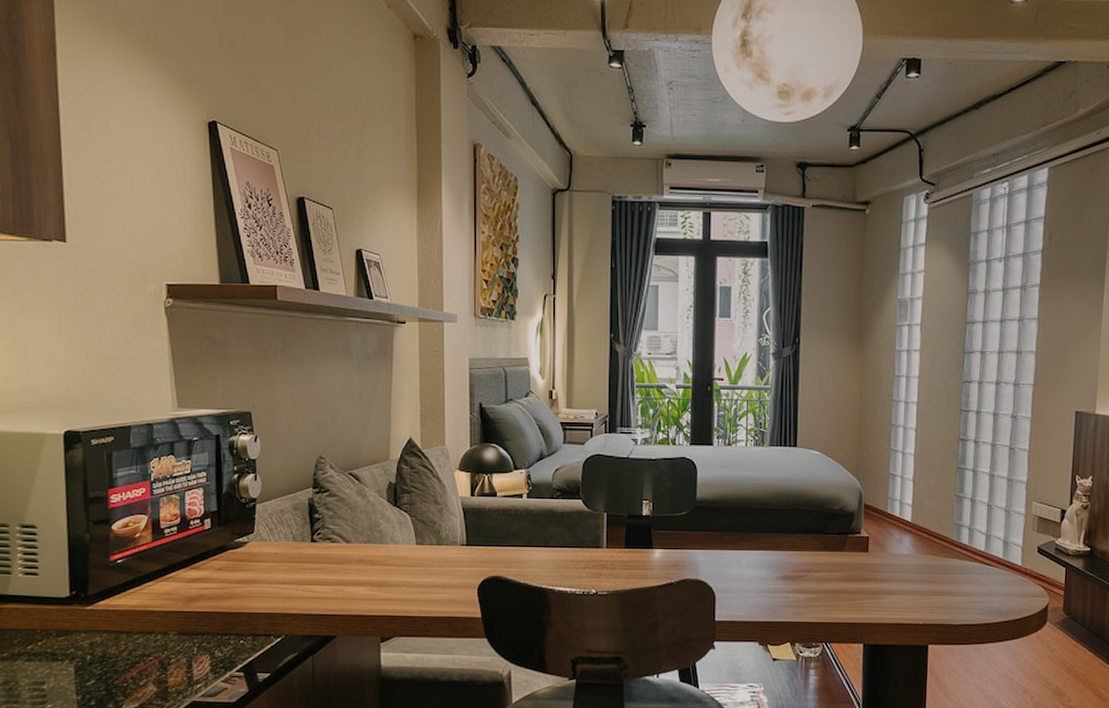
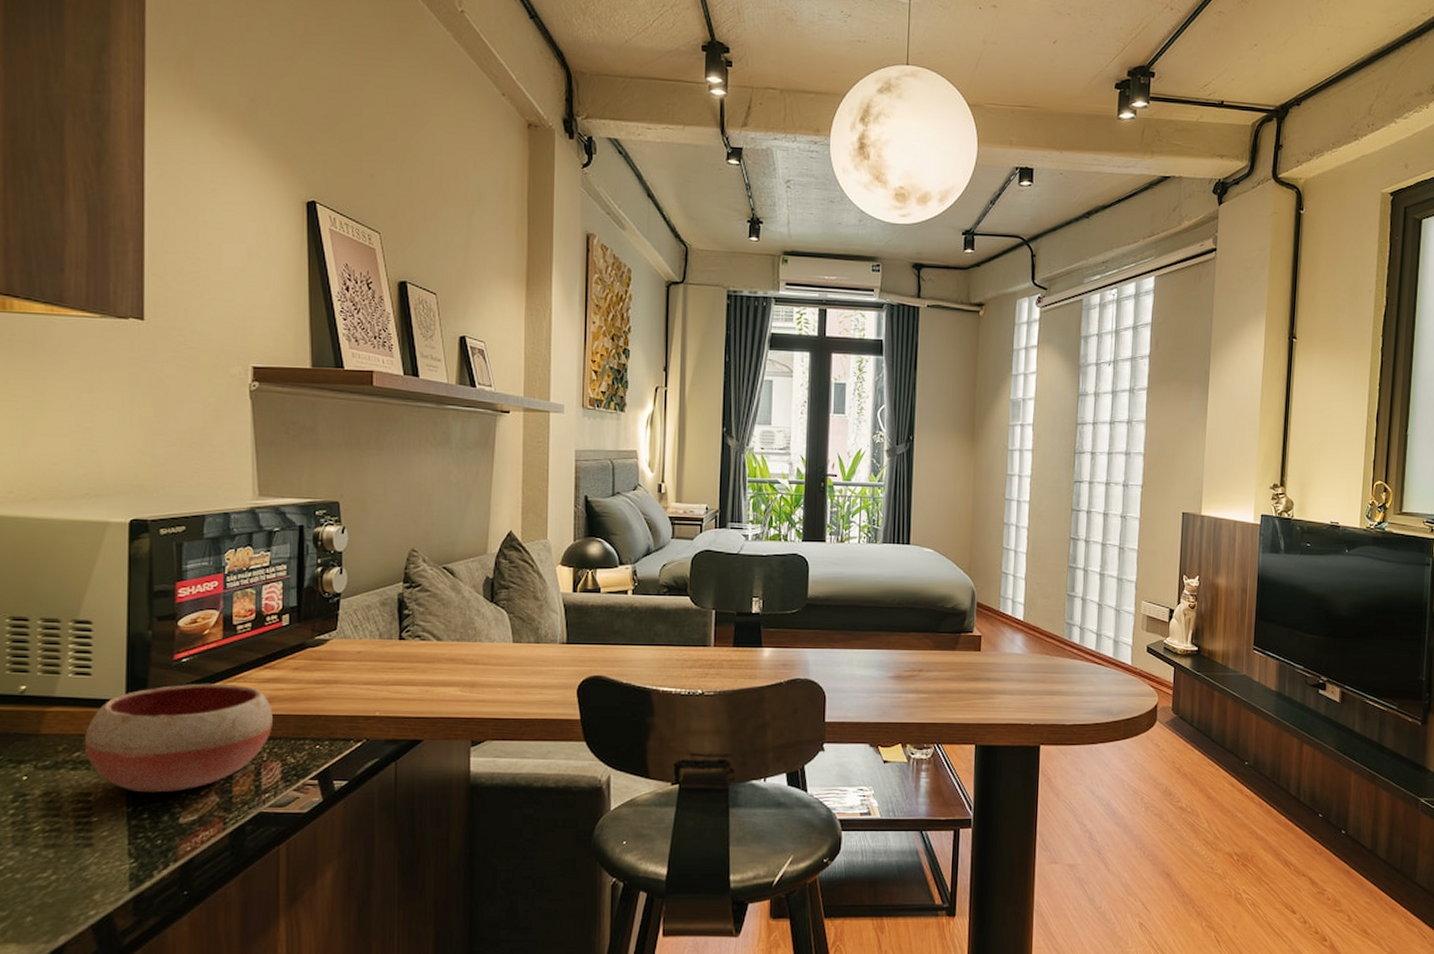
bowl: none [35,582,201,683] -> present [84,683,273,793]

